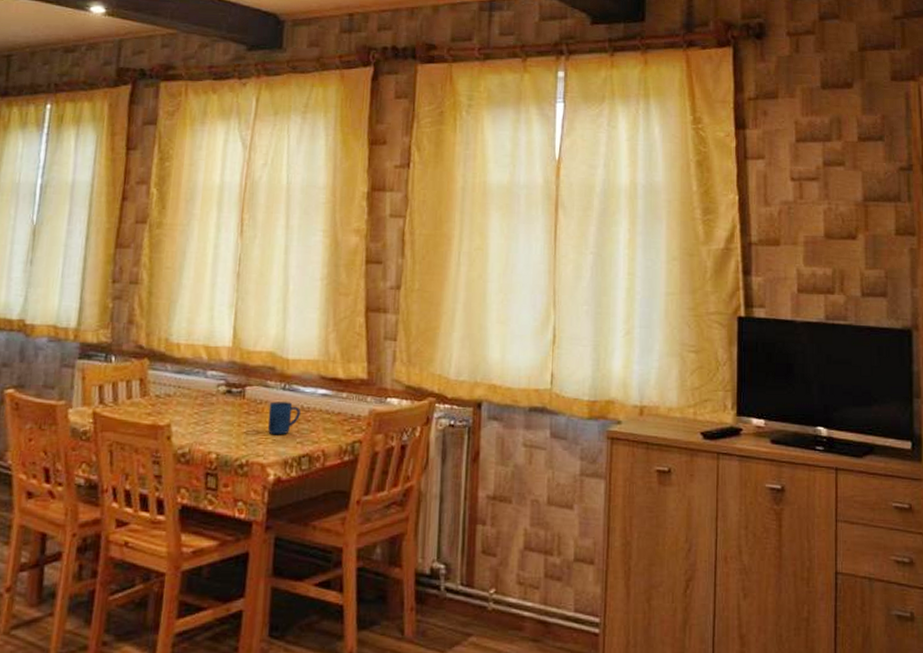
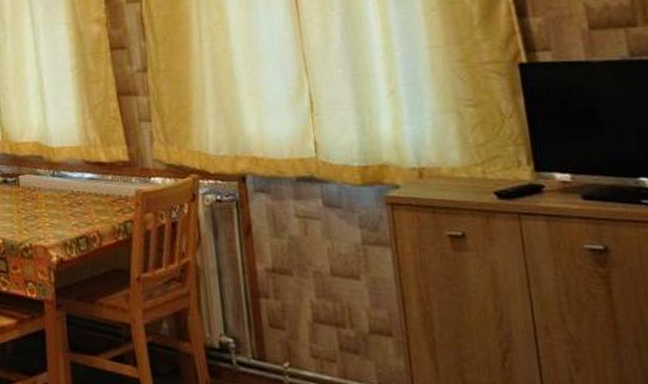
mug: present [267,401,300,435] -> none [42,187,72,219]

